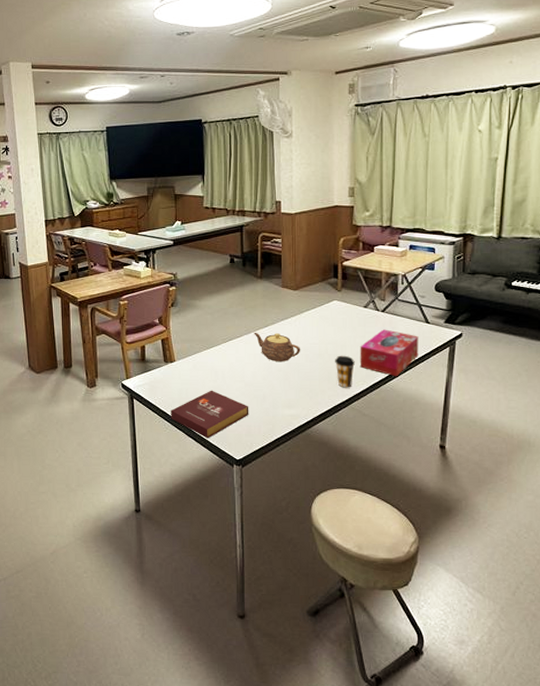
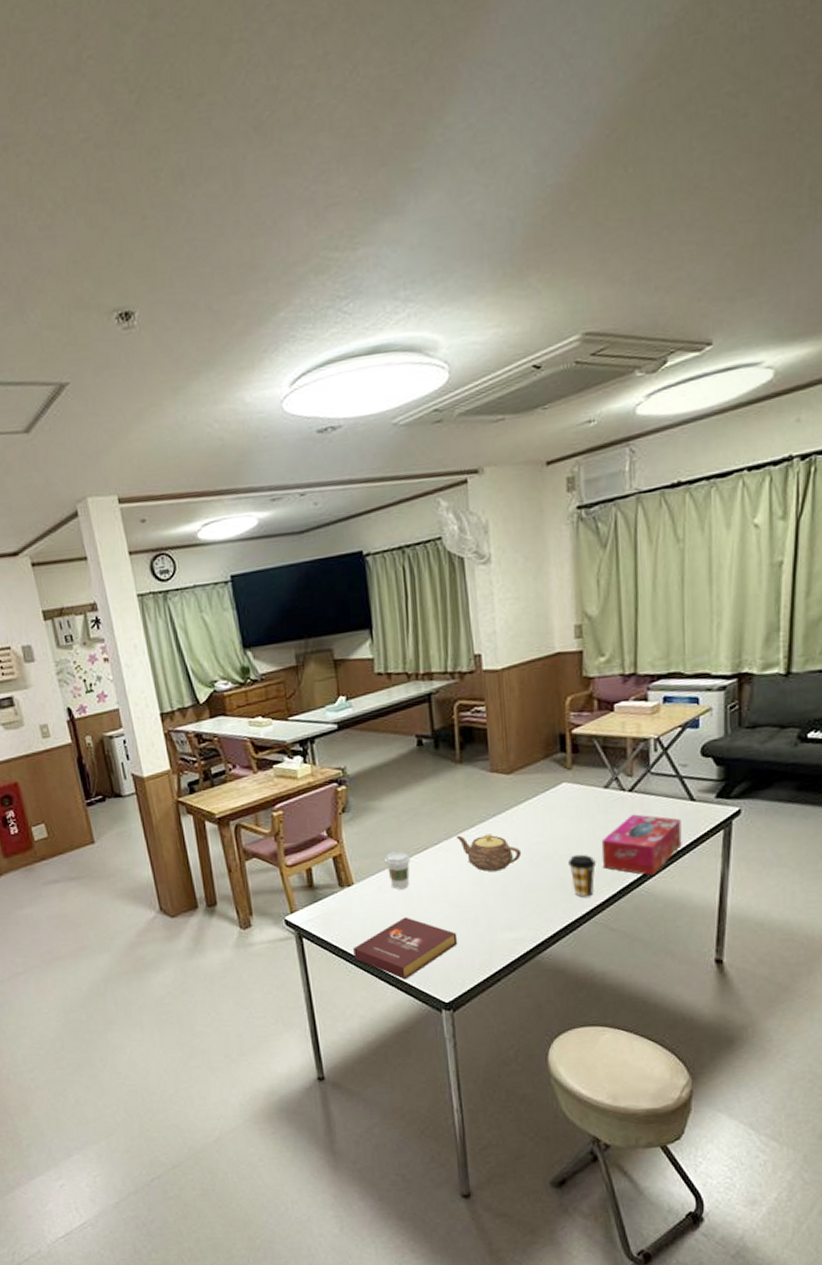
coffee cup: none [199,339,219,369] -> present [384,851,411,890]

